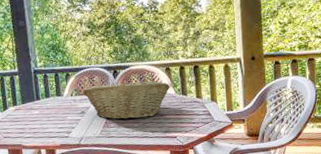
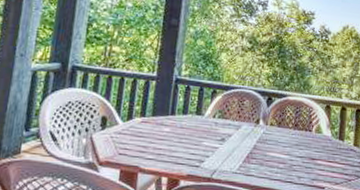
fruit basket: present [82,81,171,120] -> none [227,110,328,159]

